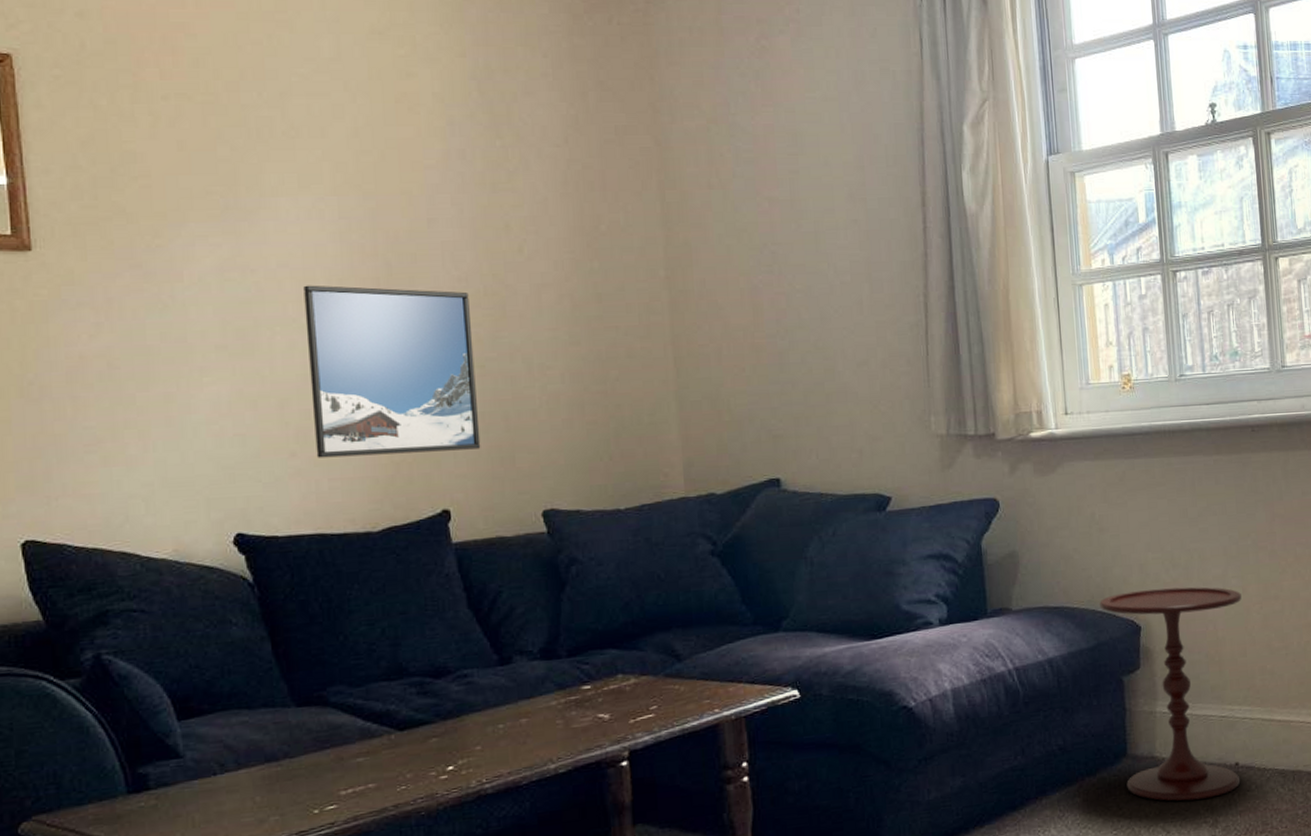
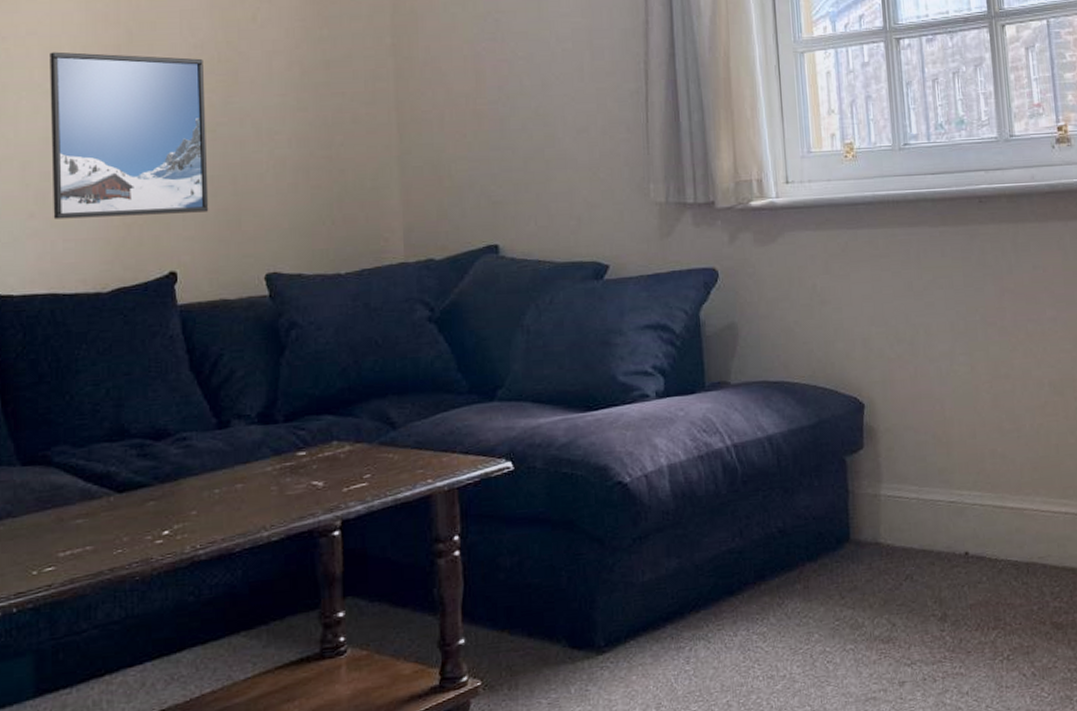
side table: present [1099,587,1242,801] -> none [821,363,971,592]

